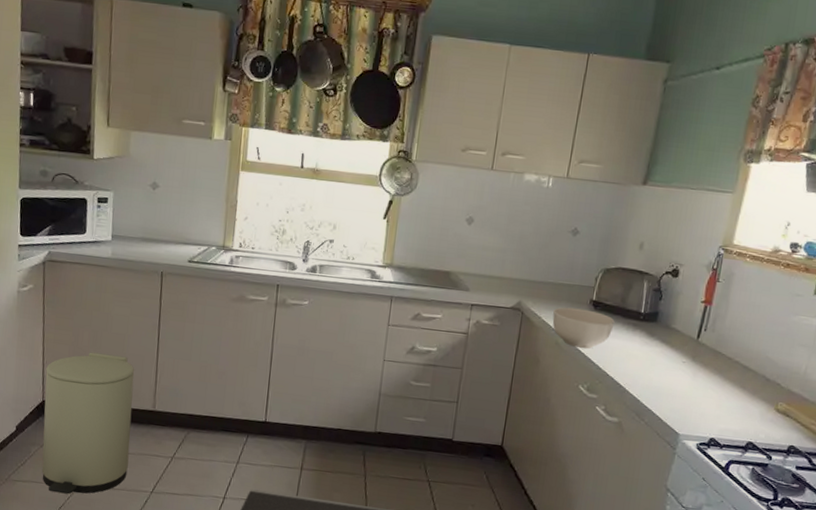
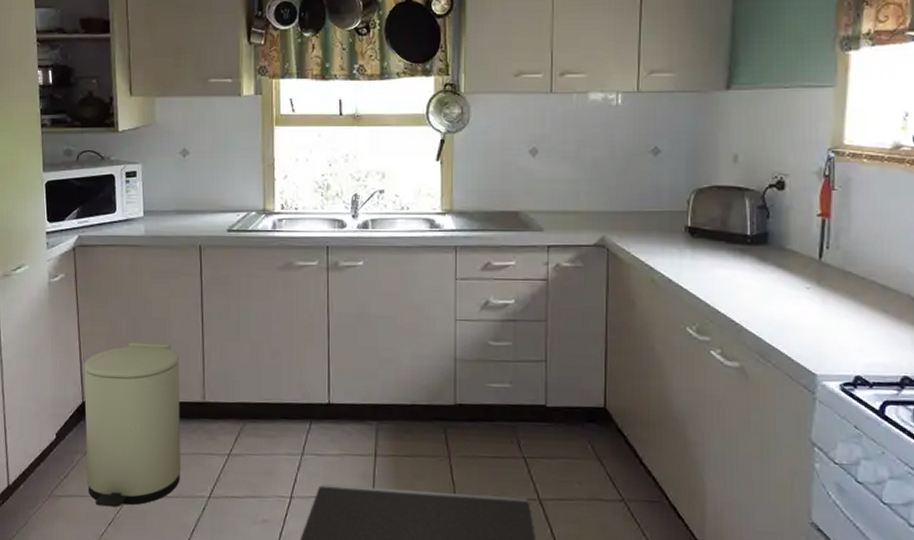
bowl: present [552,307,615,350] -> none [644,238,718,284]

